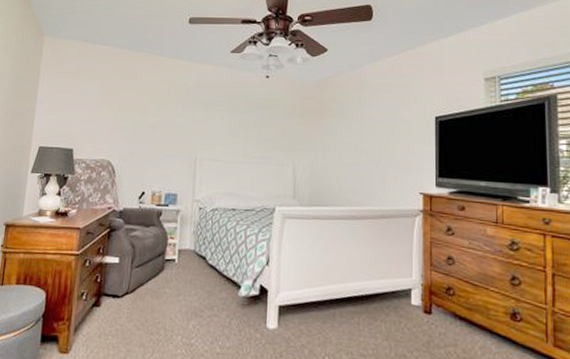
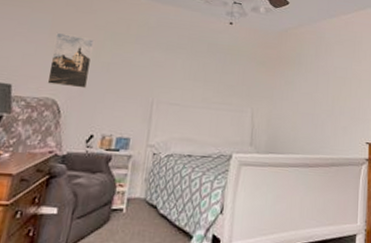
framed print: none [102,99,140,149] -> present [47,32,95,89]

